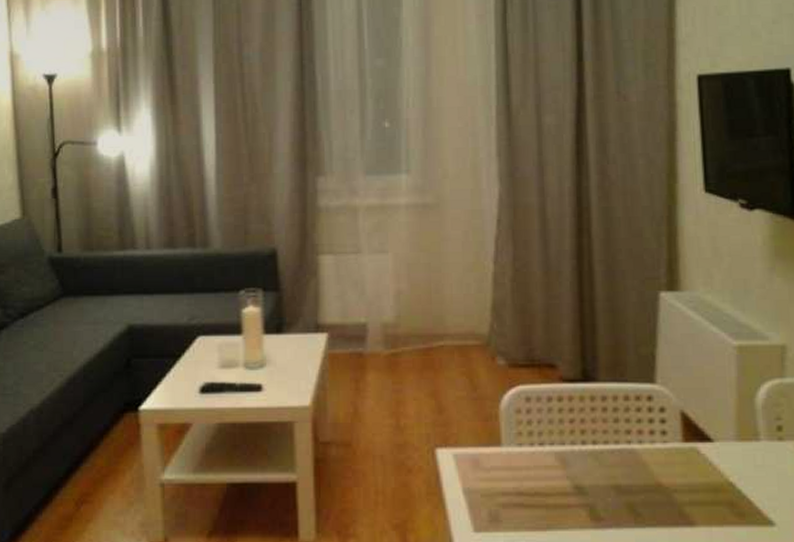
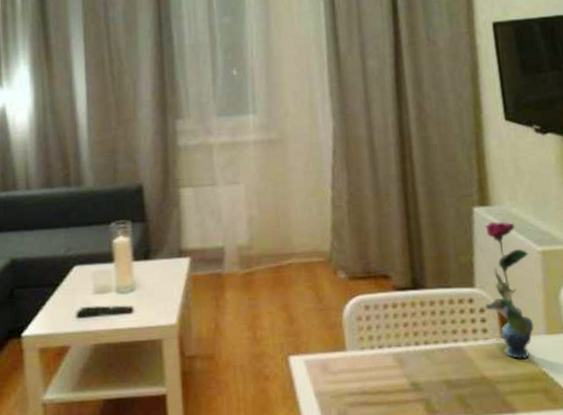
vase: none [666,309,723,467] -> present [485,221,534,360]

